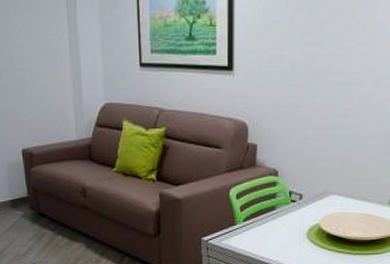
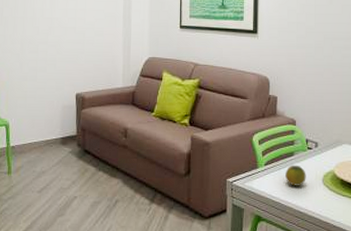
fruit: none [266,219,289,242] -> present [285,165,306,186]

